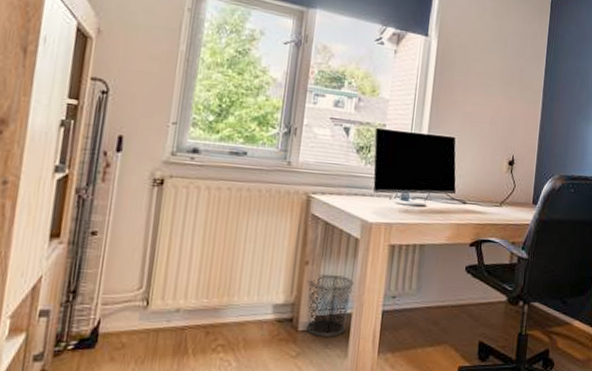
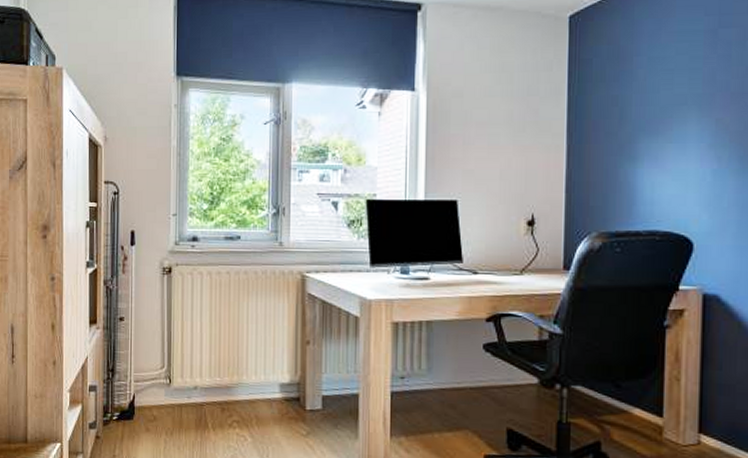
waste bin: present [306,273,354,337] -> none [310,353,358,417]

